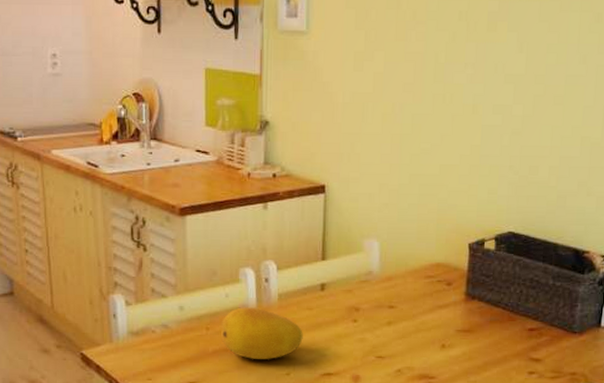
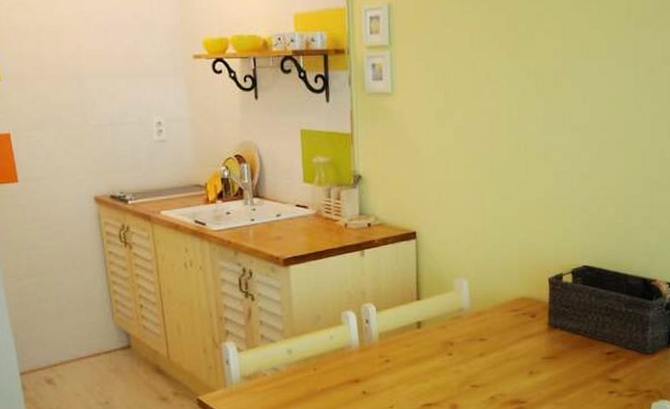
fruit: present [221,306,303,359] -> none [328,346,404,395]

